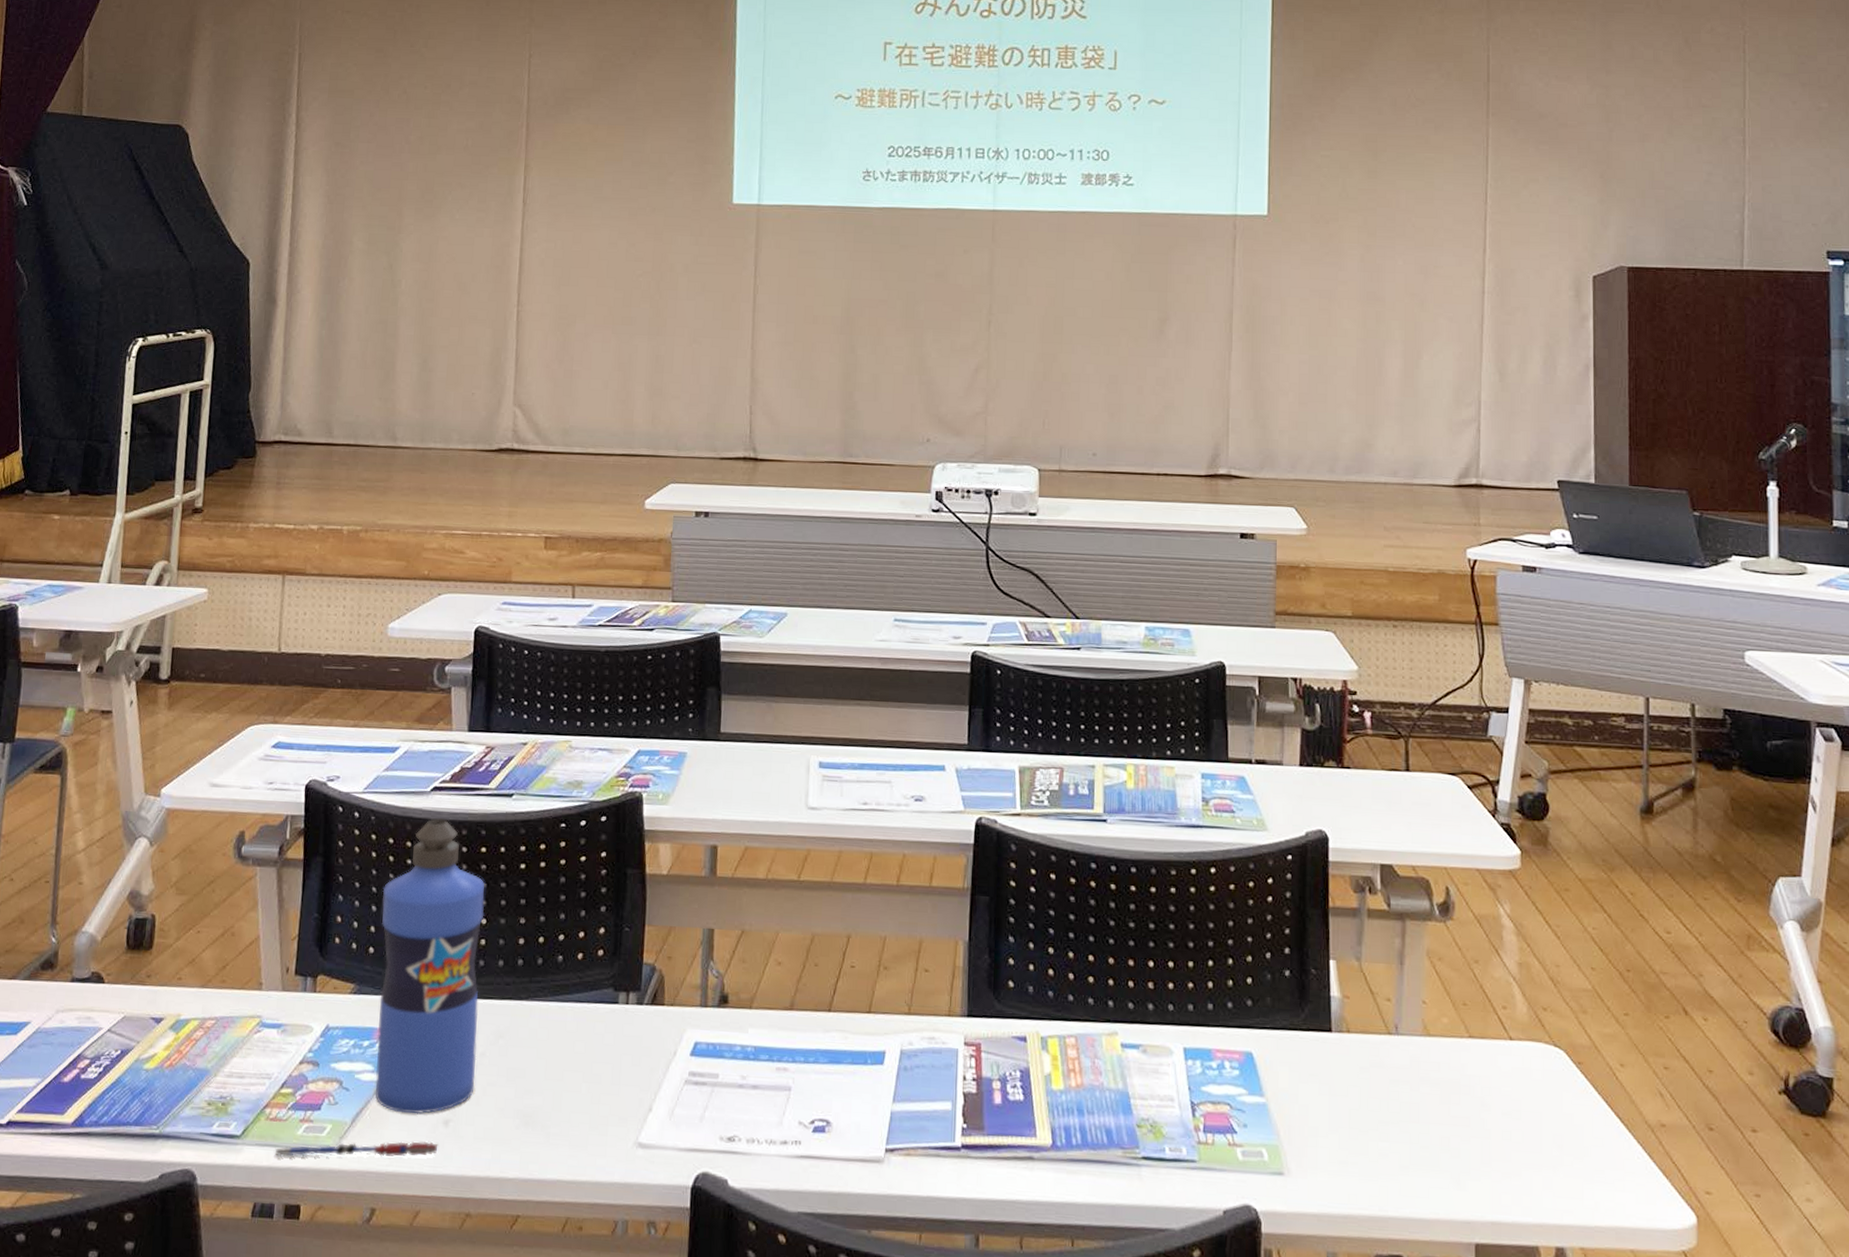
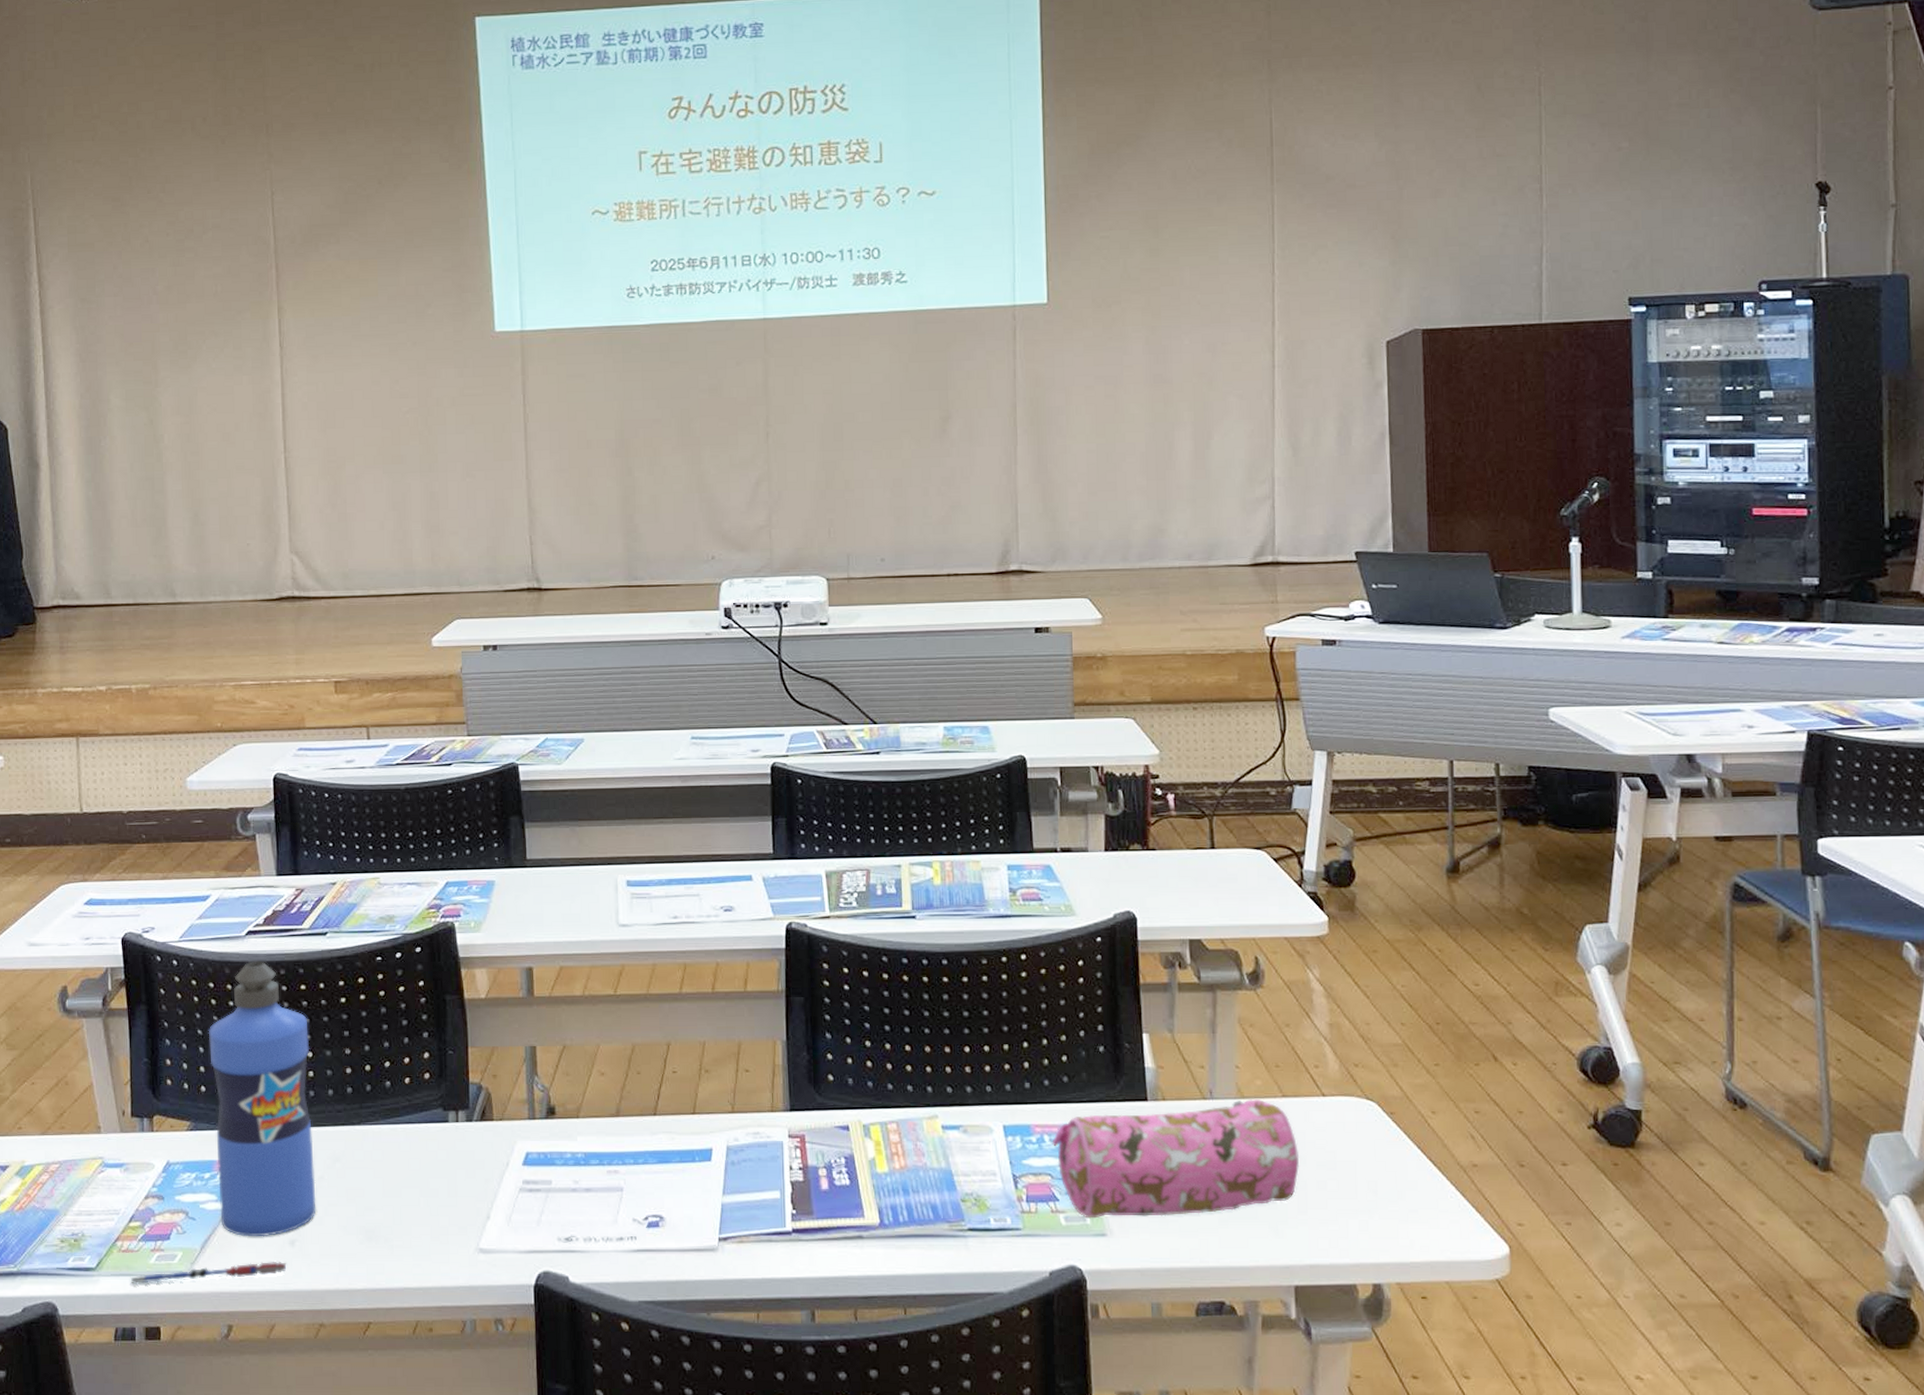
pencil case: none [1232,1038,1485,1158] -> present [1052,1099,1300,1219]

